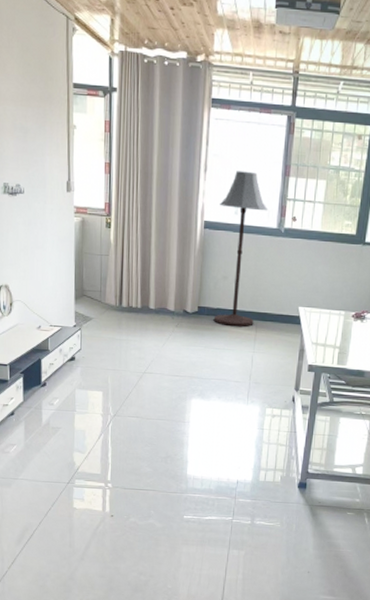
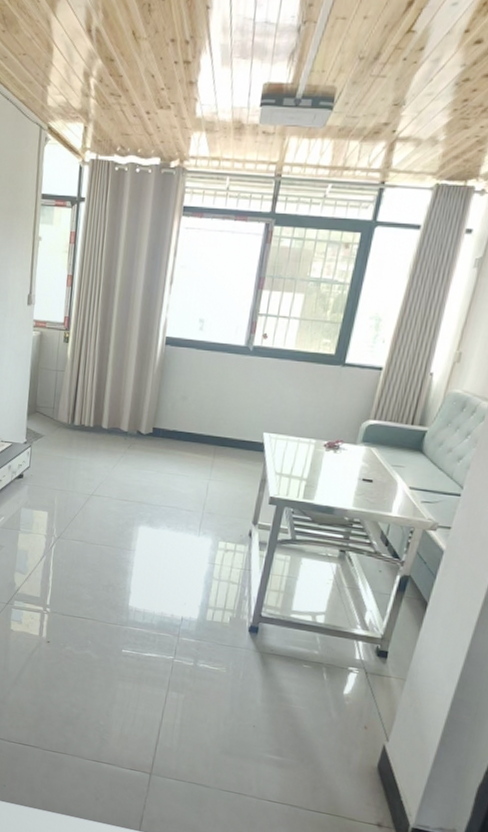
floor lamp: present [214,171,268,327] -> none [169,283,237,452]

